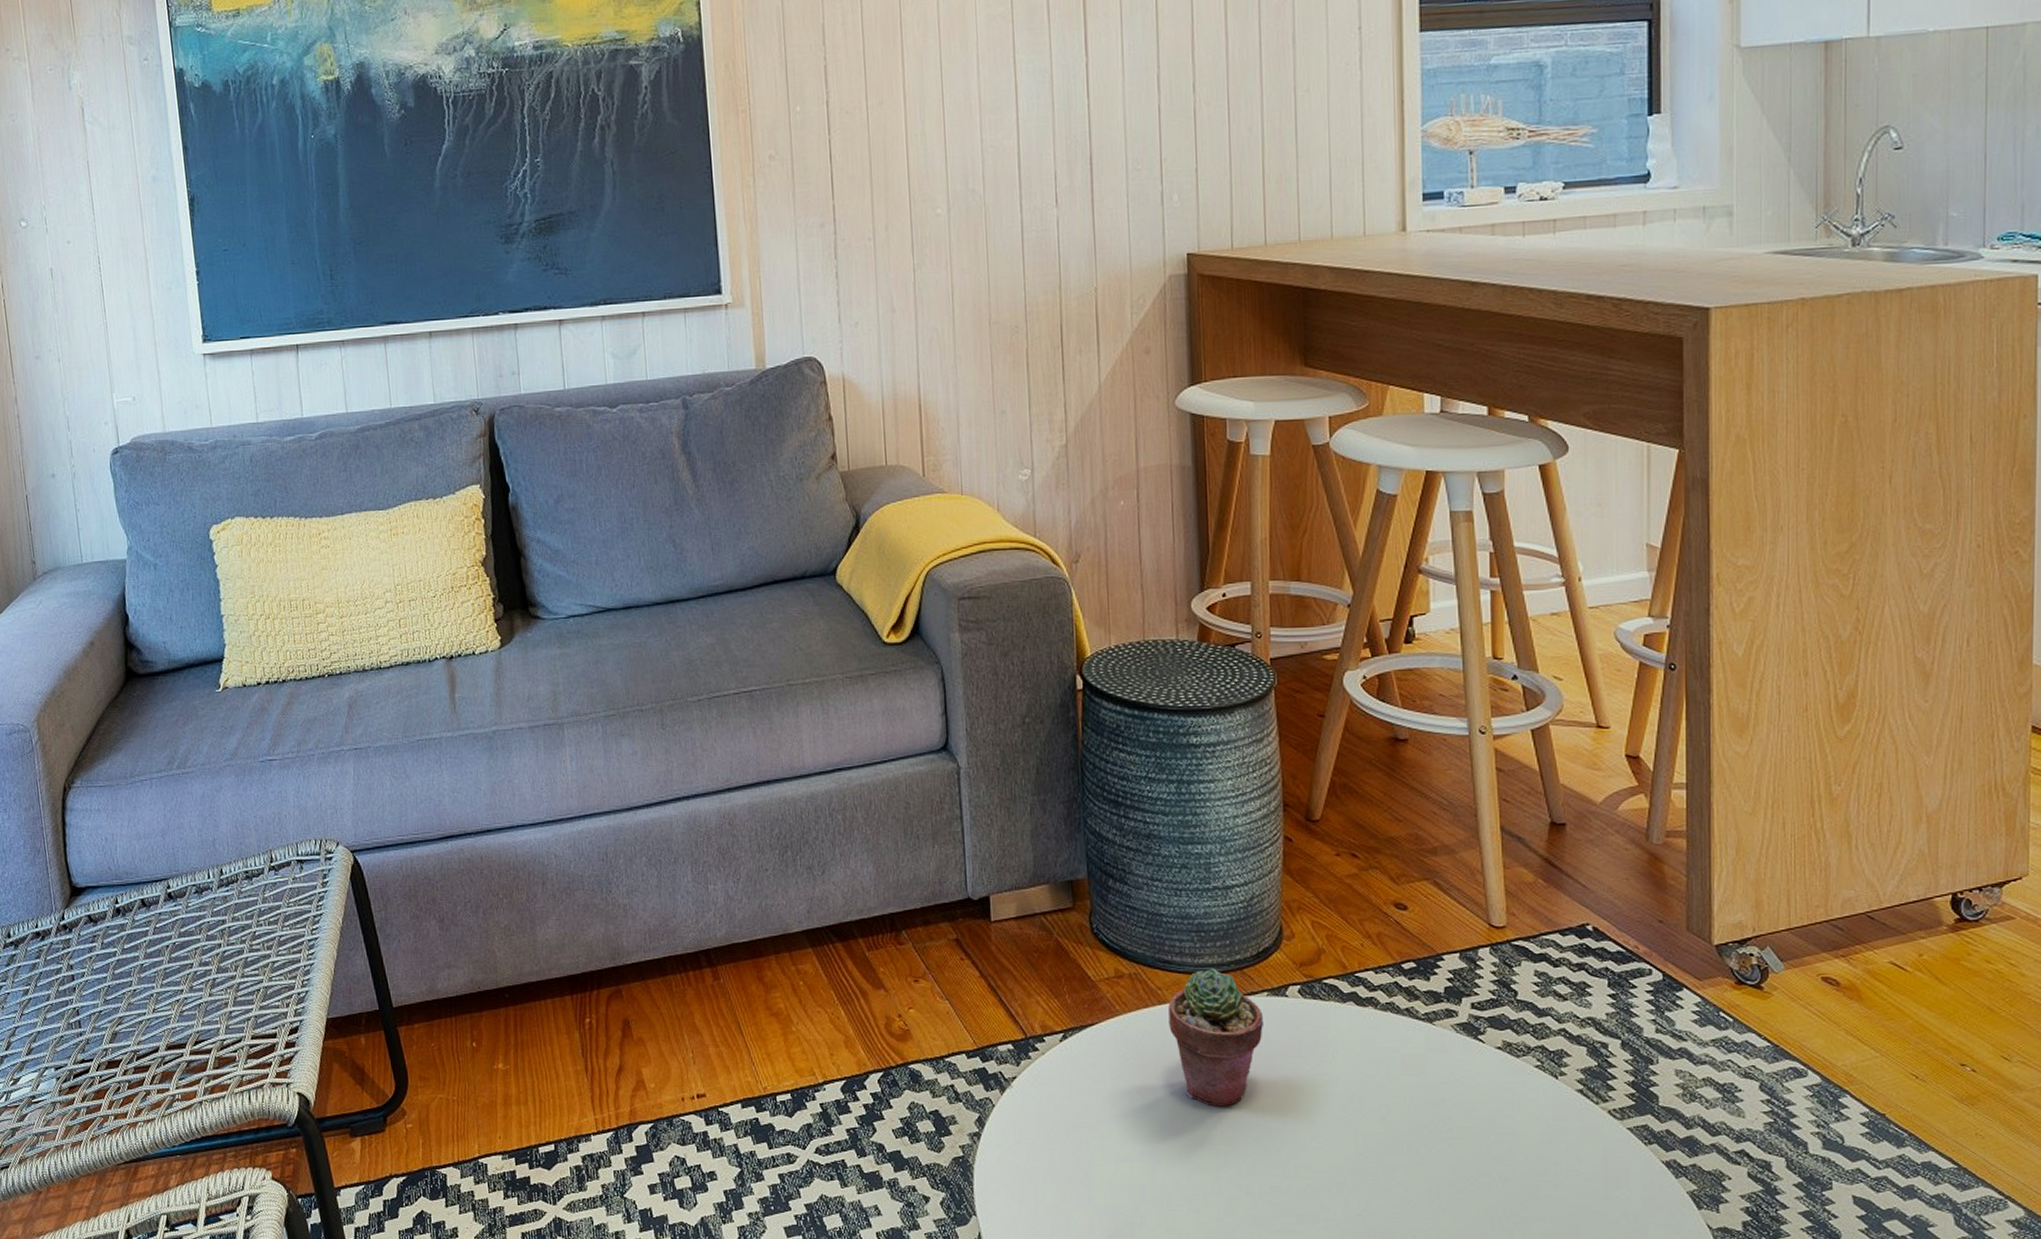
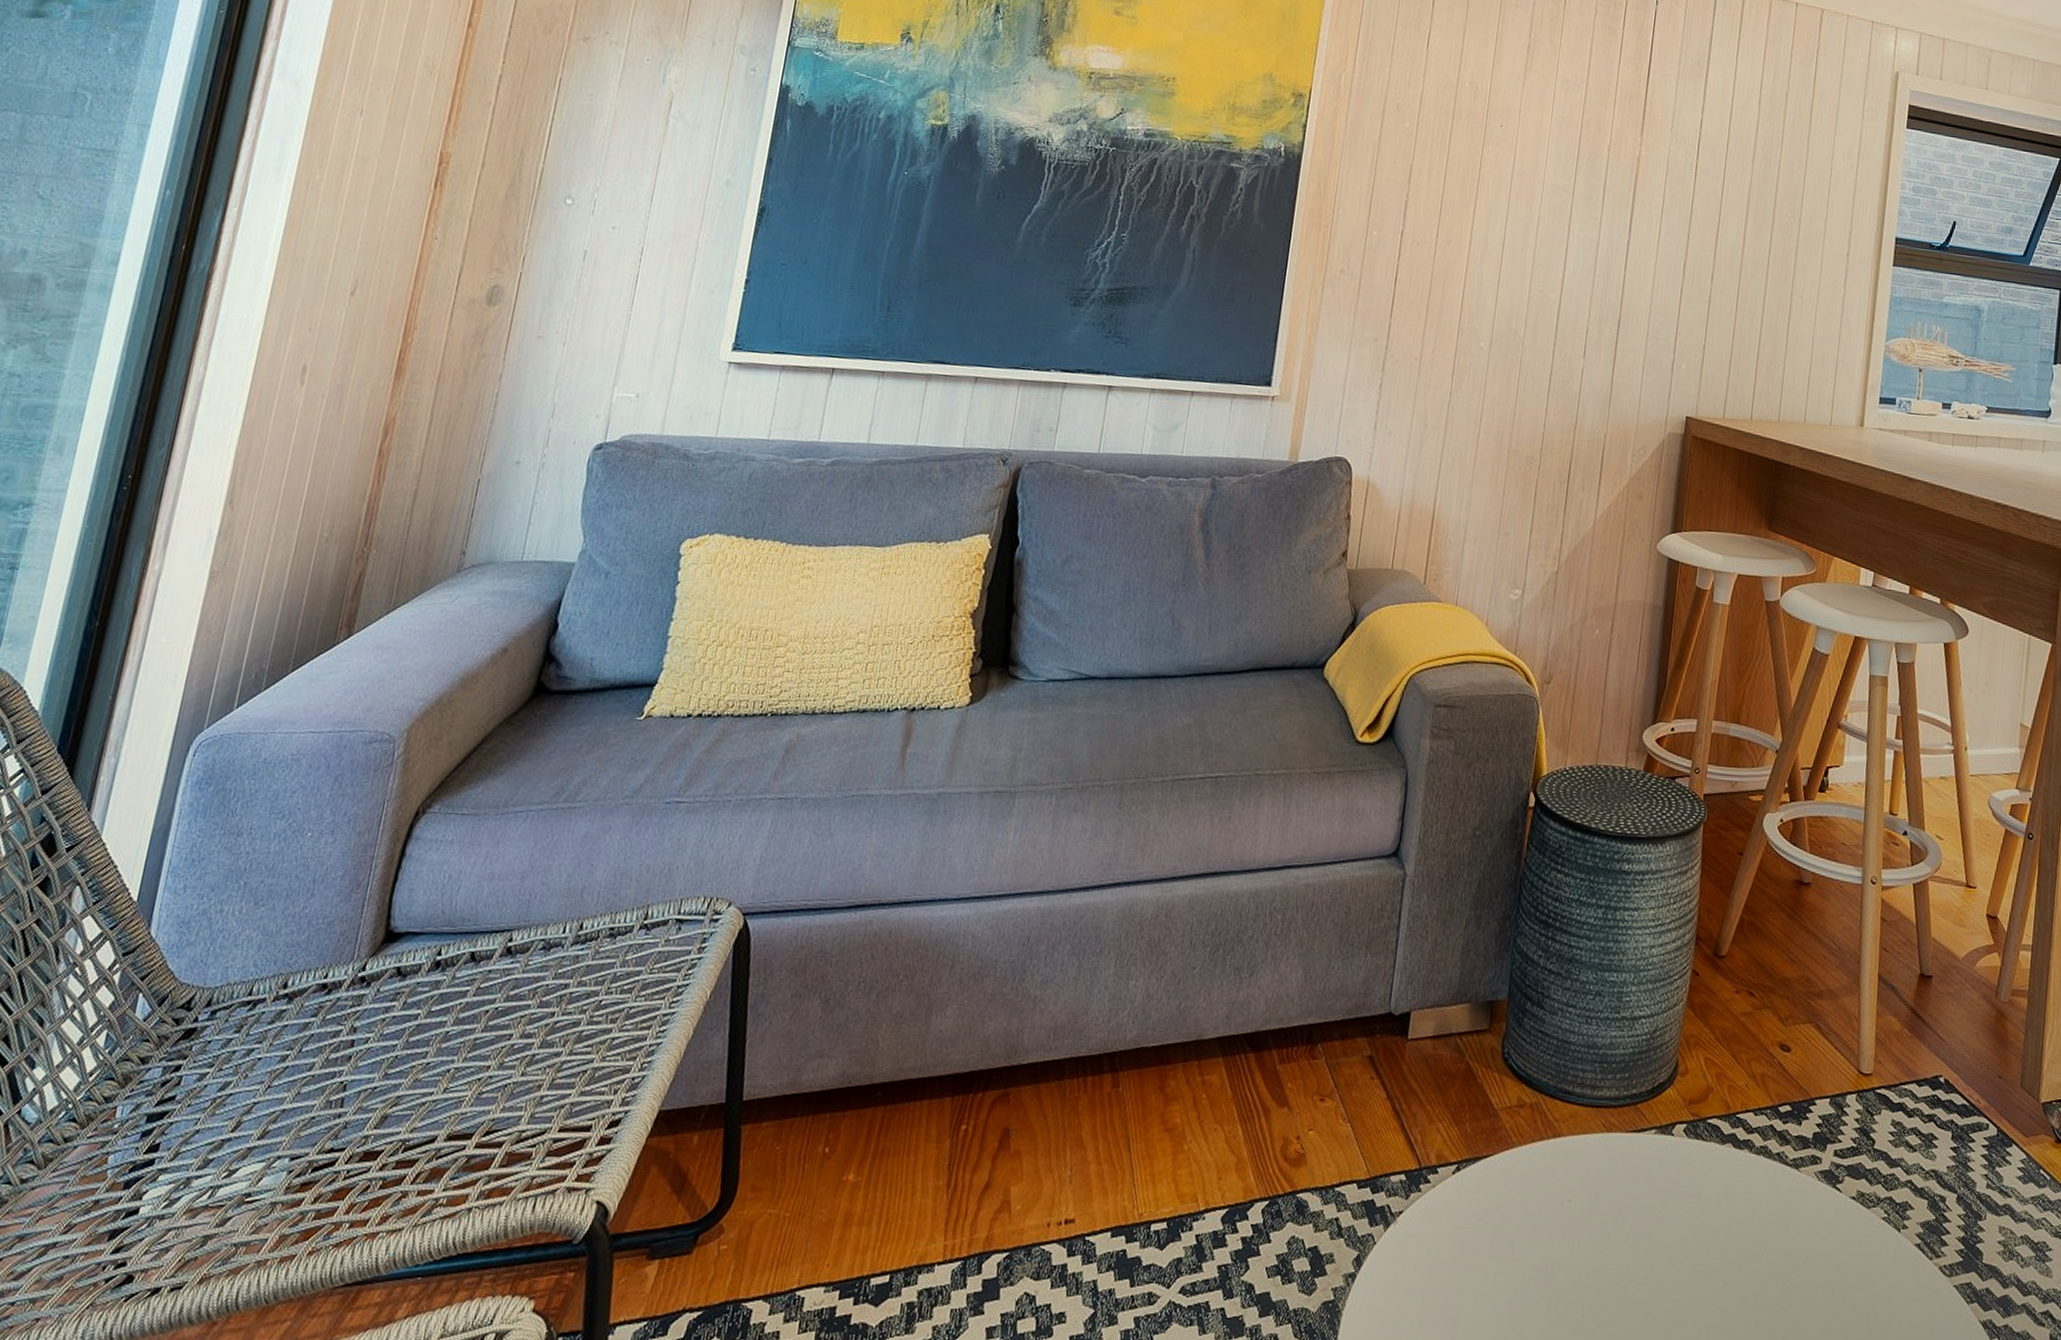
potted succulent: present [1168,968,1264,1107] -> none [1559,1101,1649,1252]

